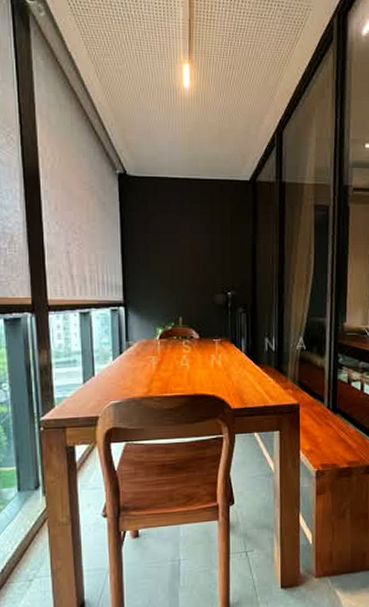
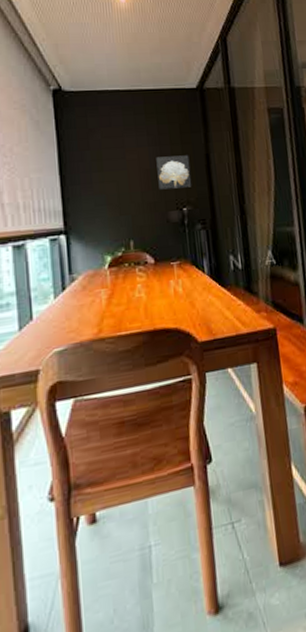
wall art: none [207,244,238,274] -> present [156,155,192,190]

